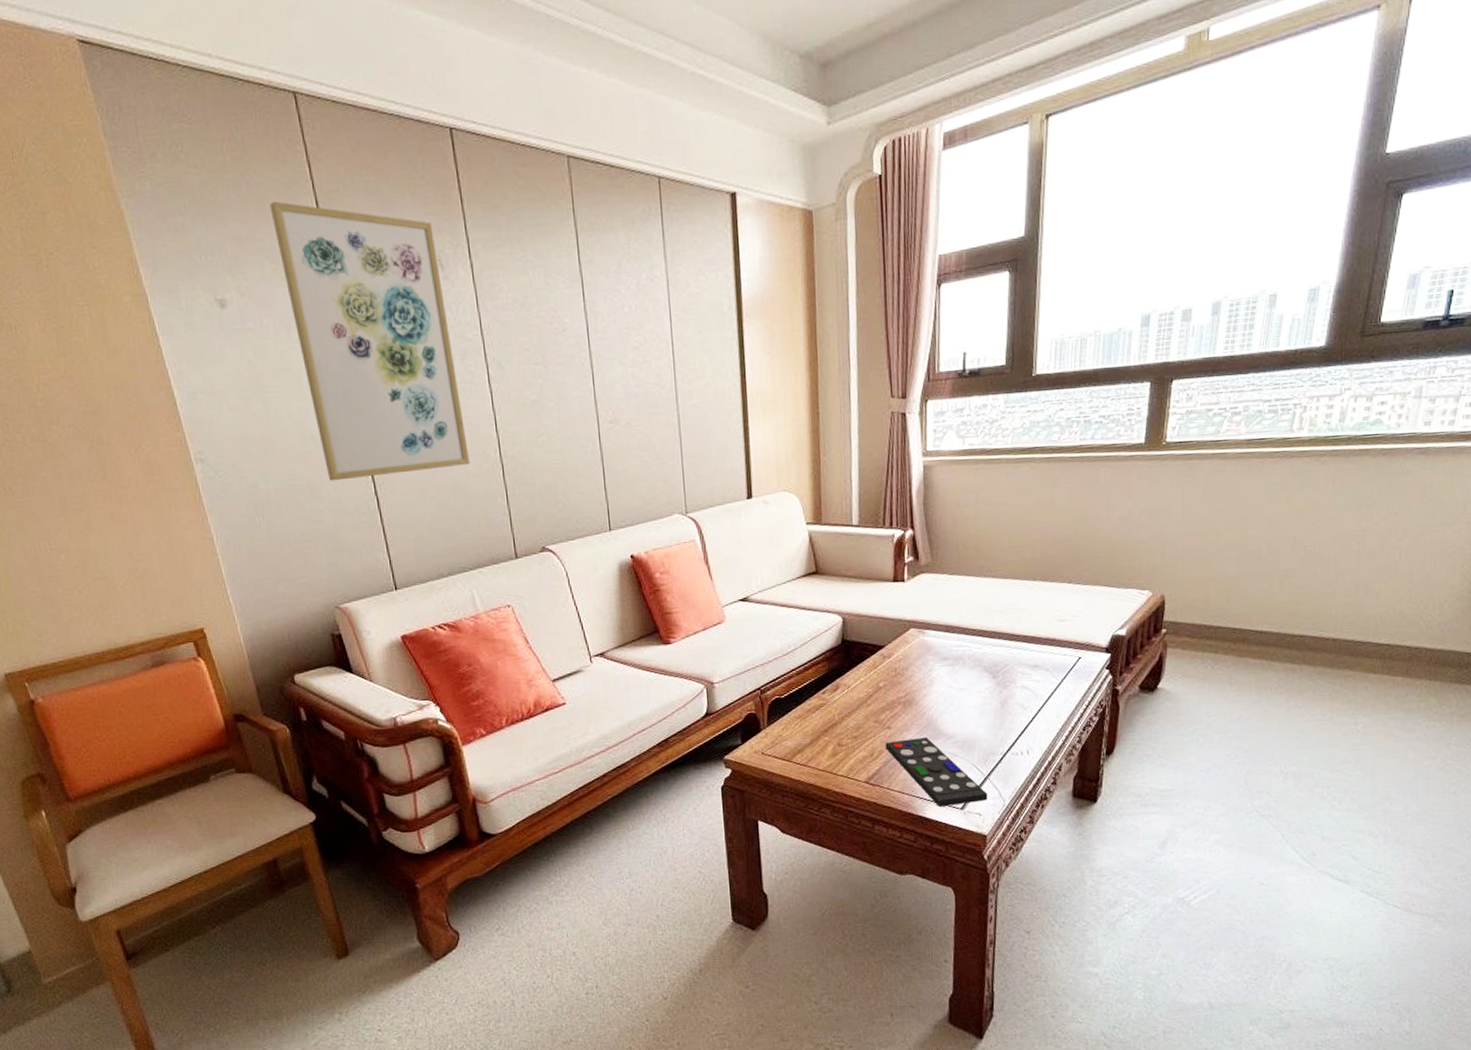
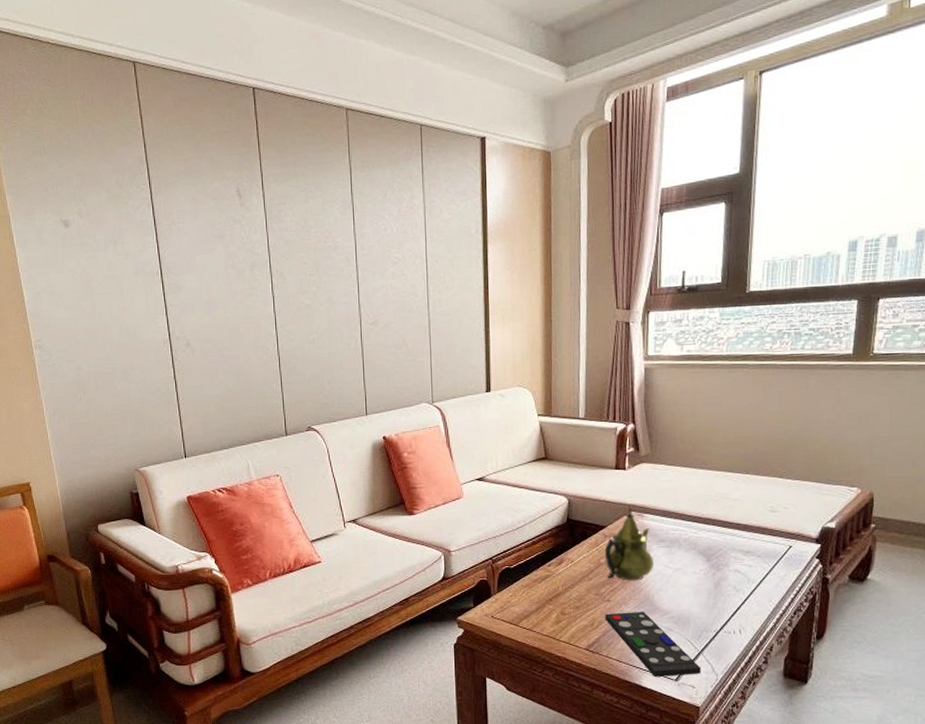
wall art: present [269,201,470,481] -> none [108,144,252,366]
teapot: none [883,622,937,705] -> present [604,506,655,581]

